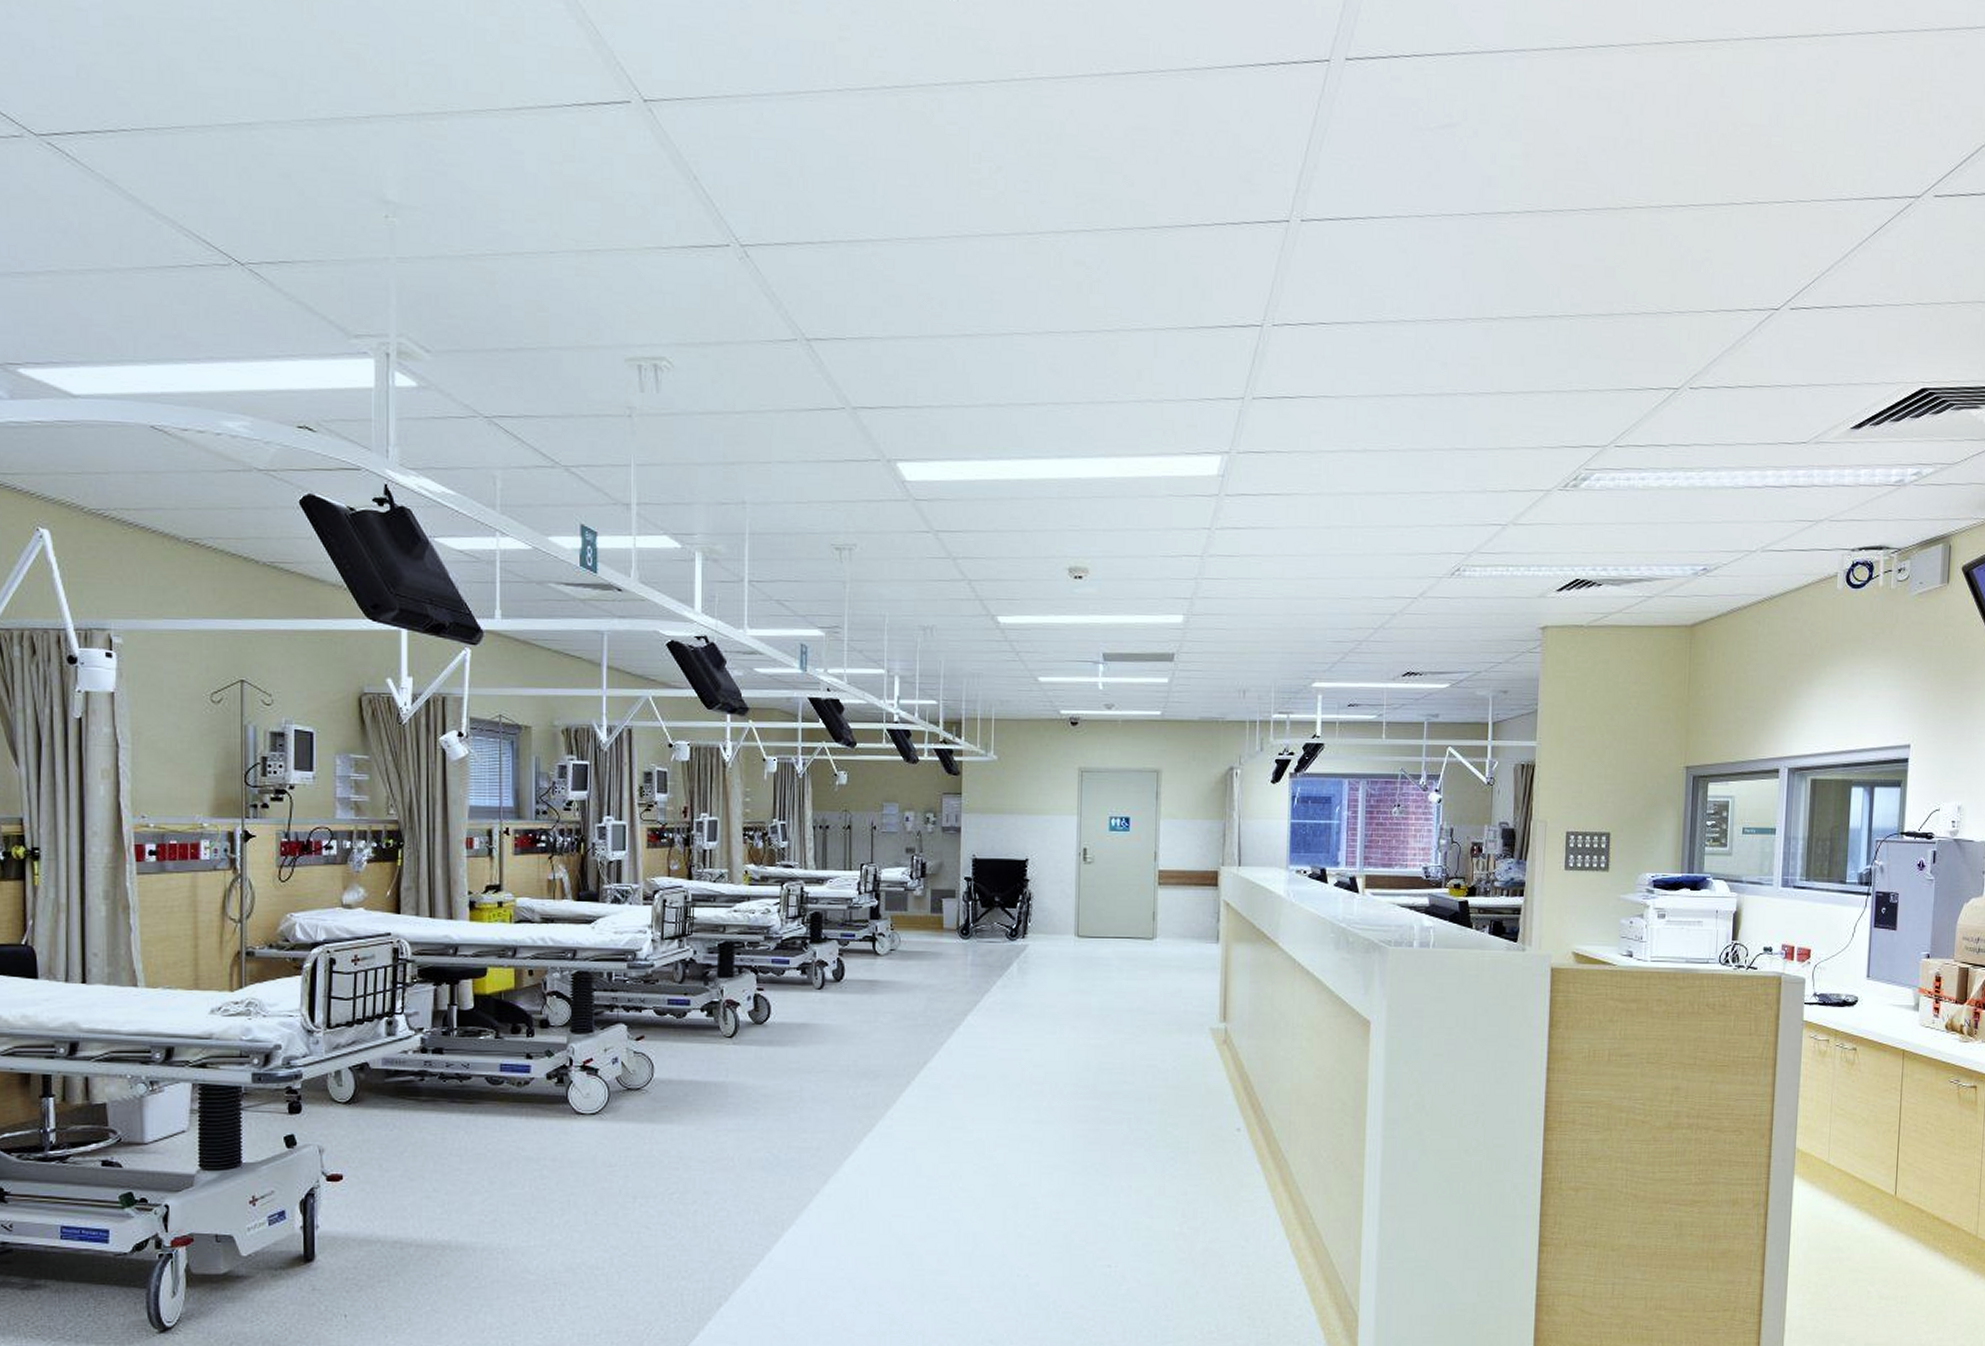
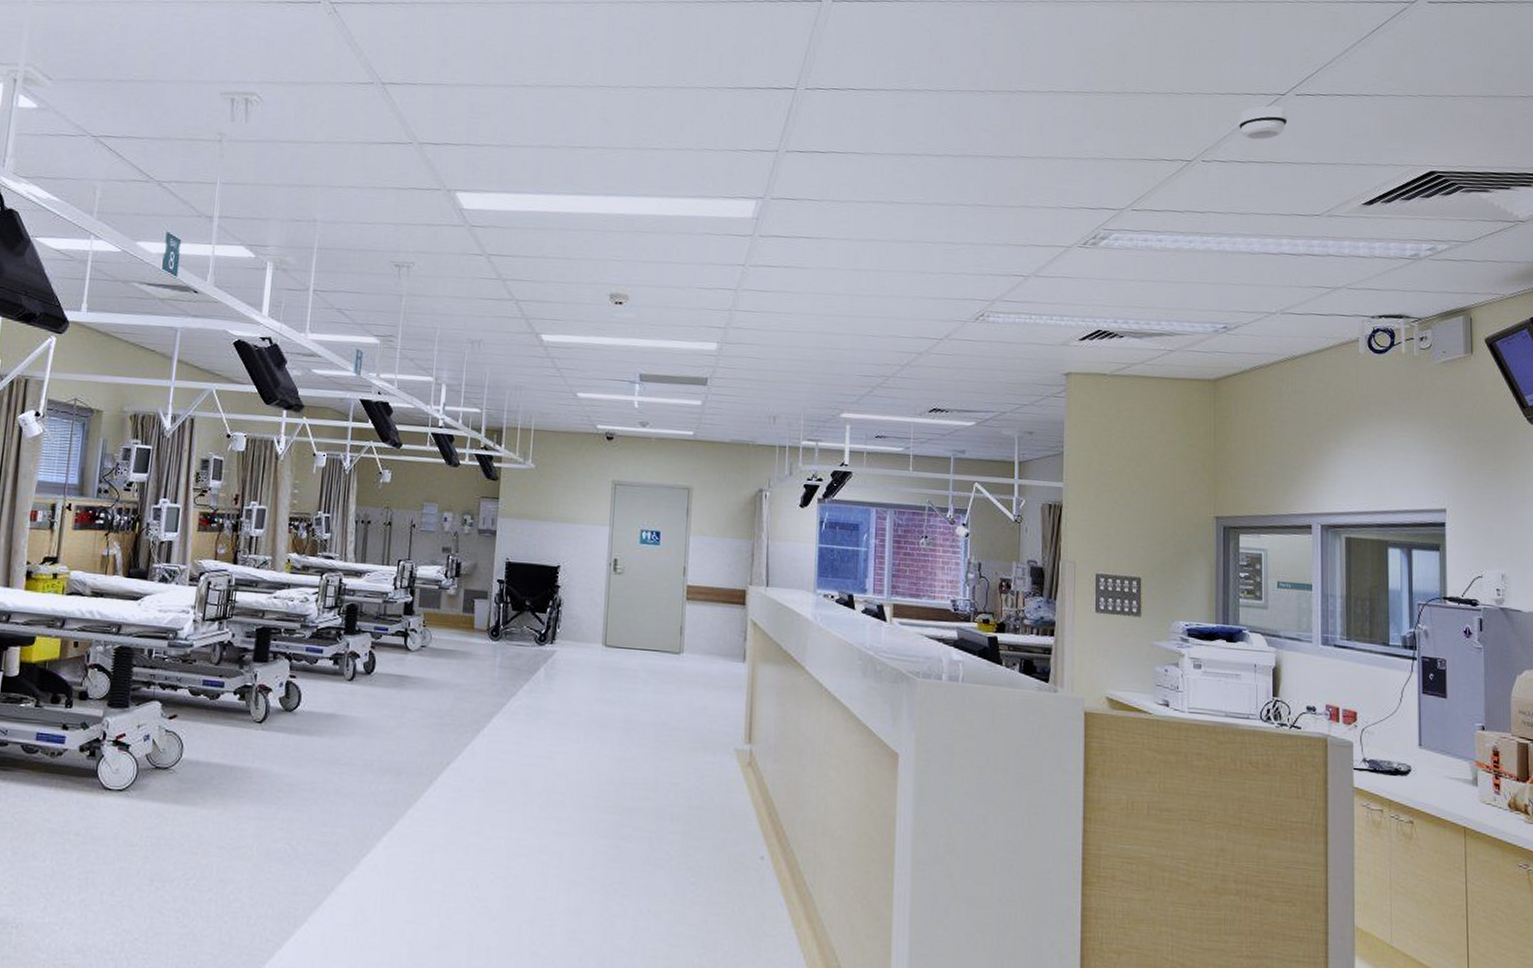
smoke detector: none [1728,322,1781,362] -> present [1238,105,1288,140]

